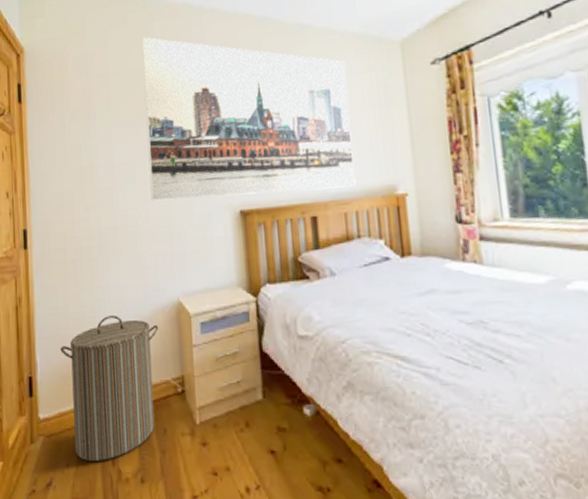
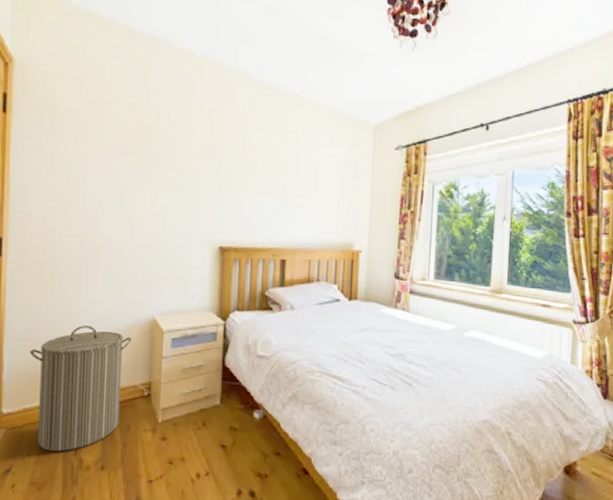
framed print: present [142,37,356,201] -> none [136,74,327,239]

